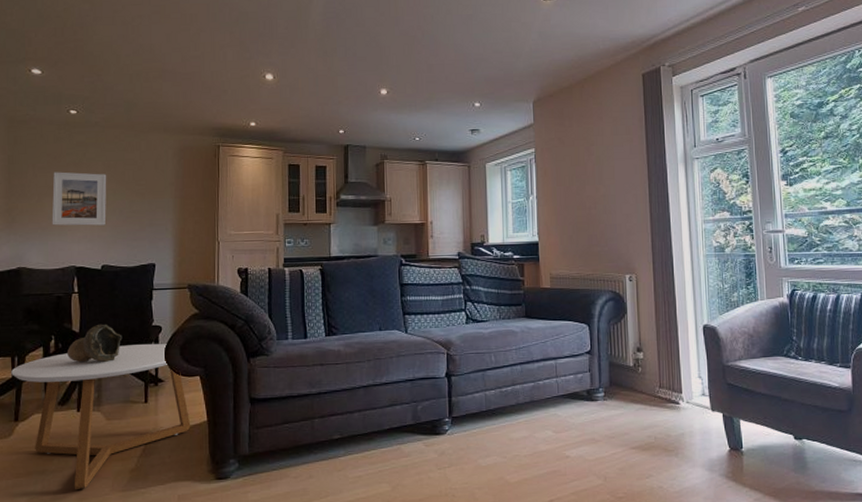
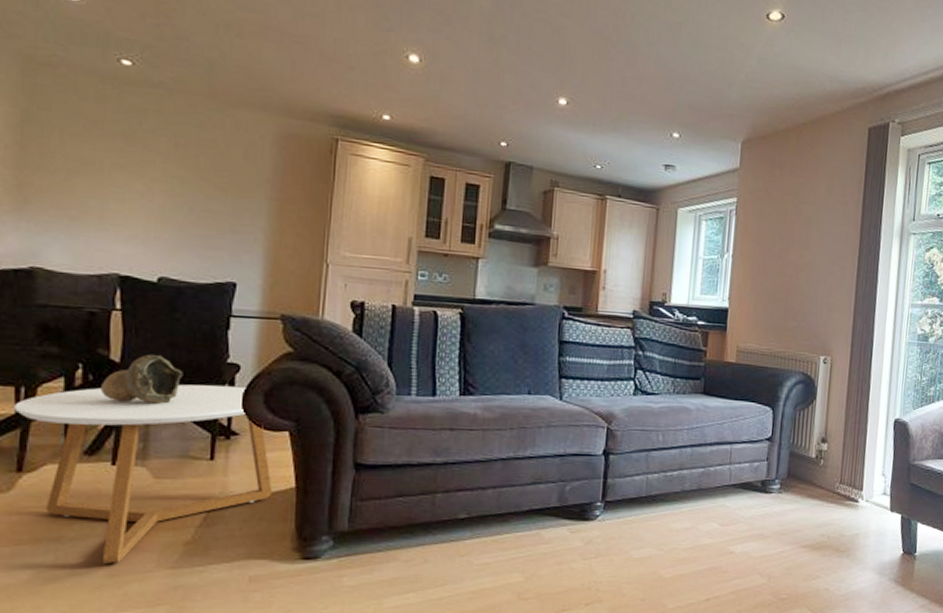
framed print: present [51,172,107,226] -> none [85,142,173,224]

